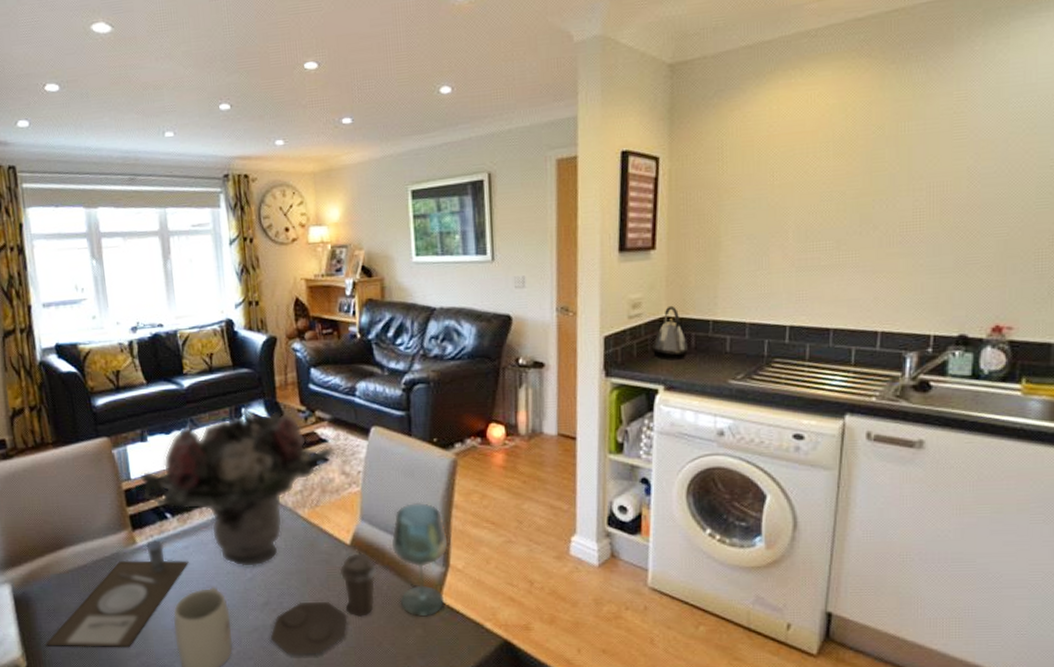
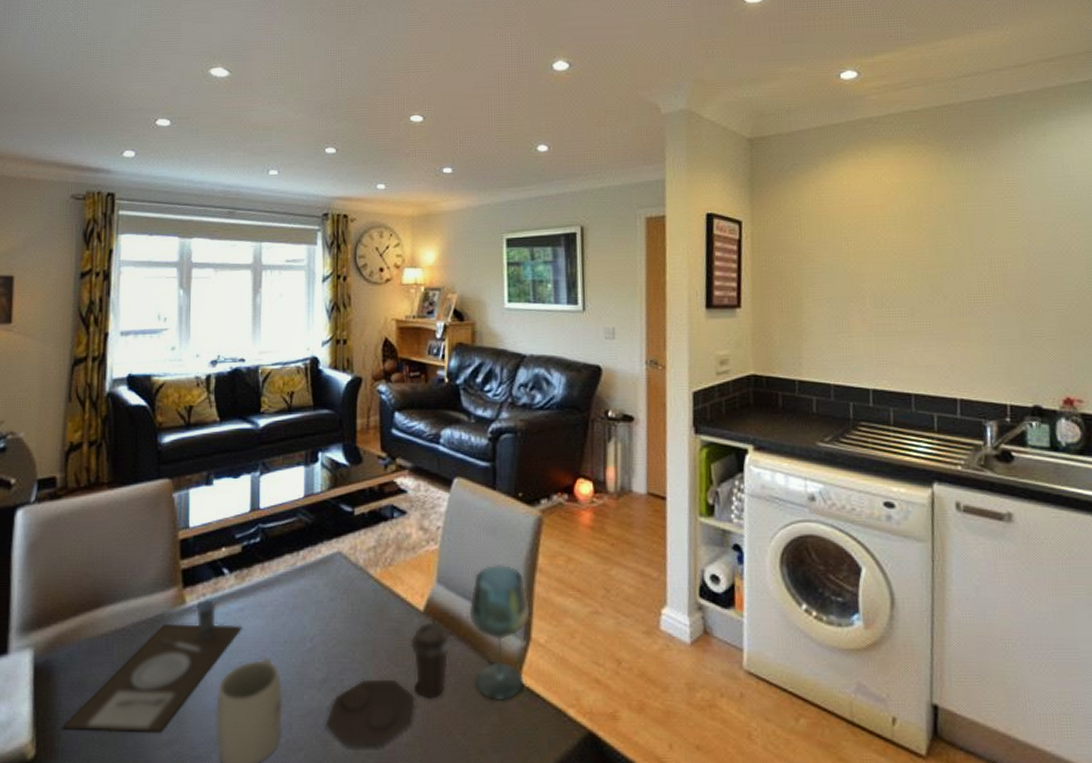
flower arrangement: present [140,407,335,568] -> none [199,451,413,636]
kettle: present [651,305,689,360] -> none [739,363,777,419]

